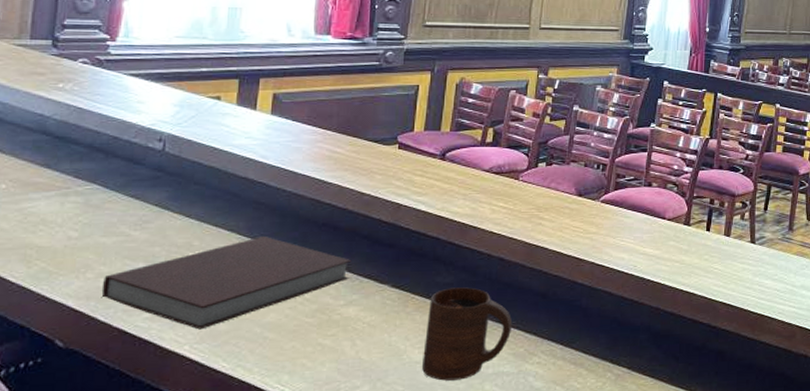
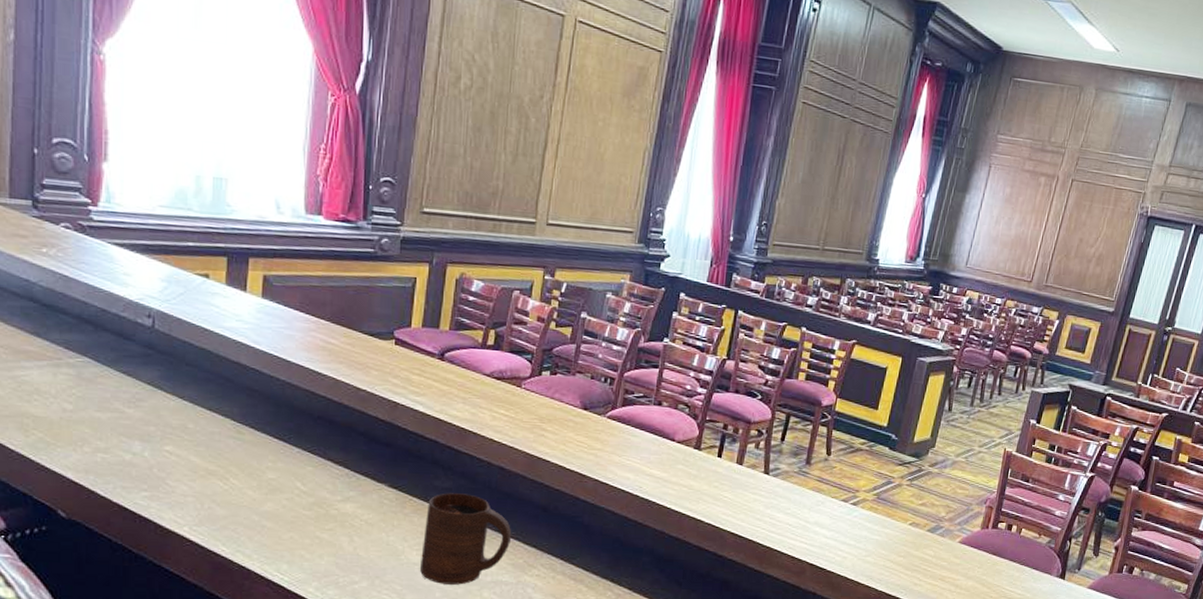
notebook: present [101,236,352,330] -> none [99,424,348,513]

